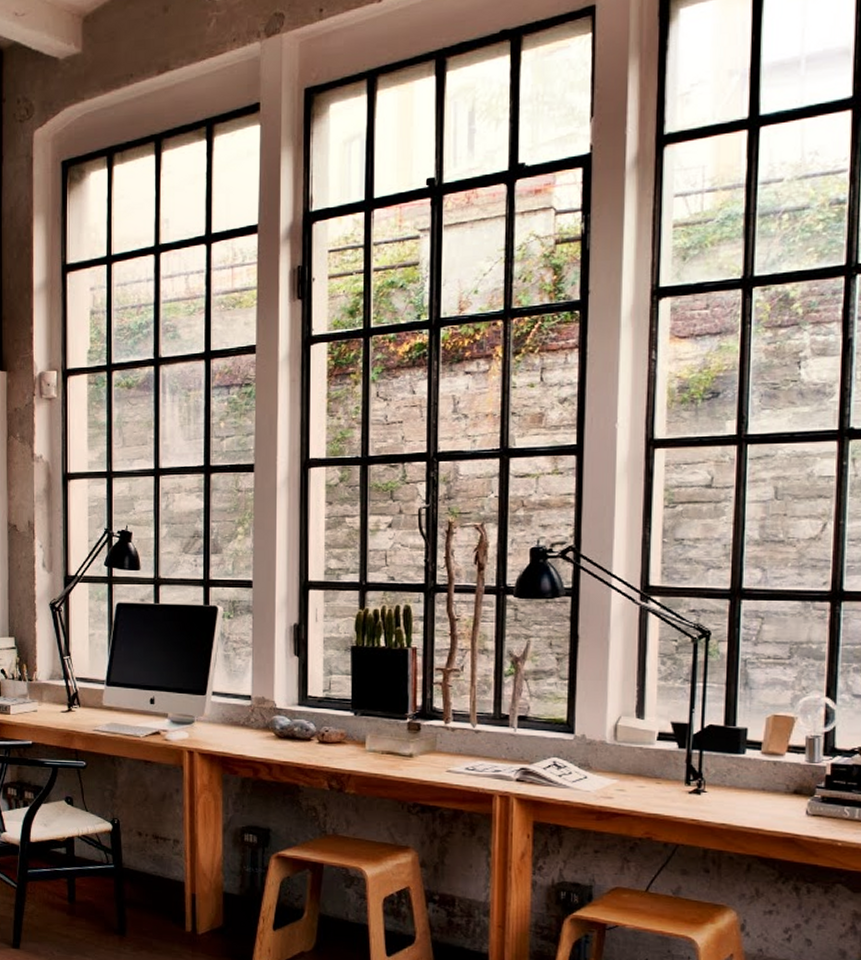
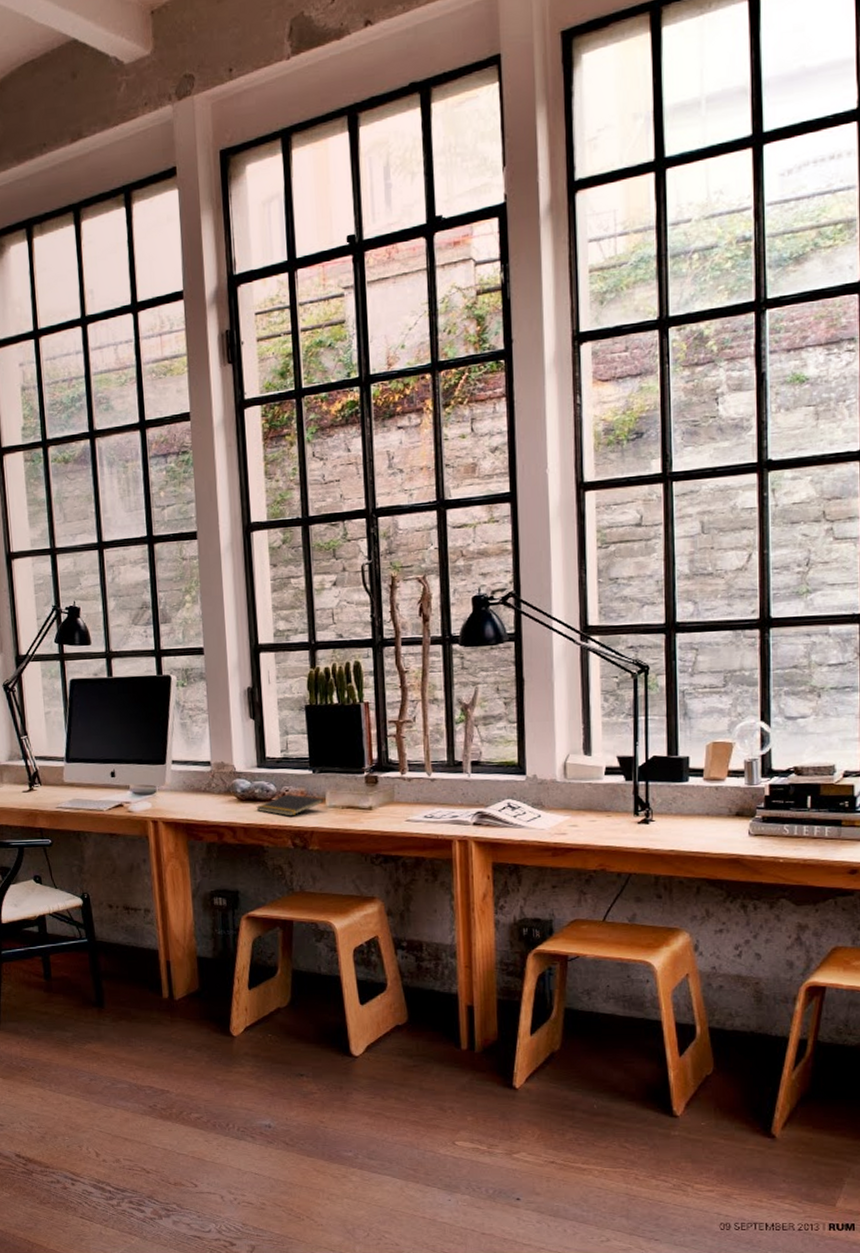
notepad: none [294,734,364,758] -> present [256,794,325,817]

